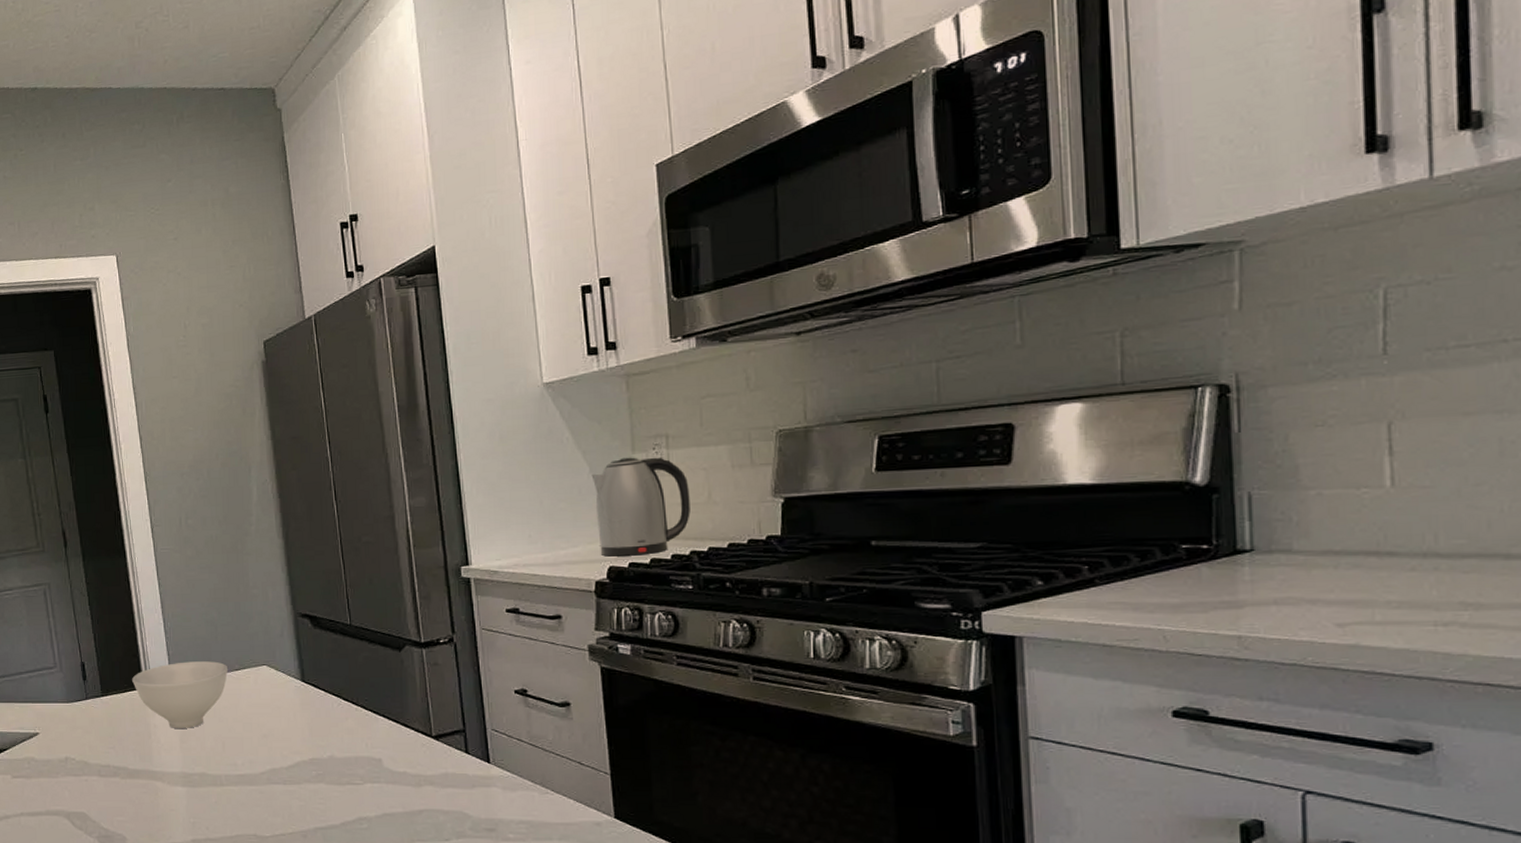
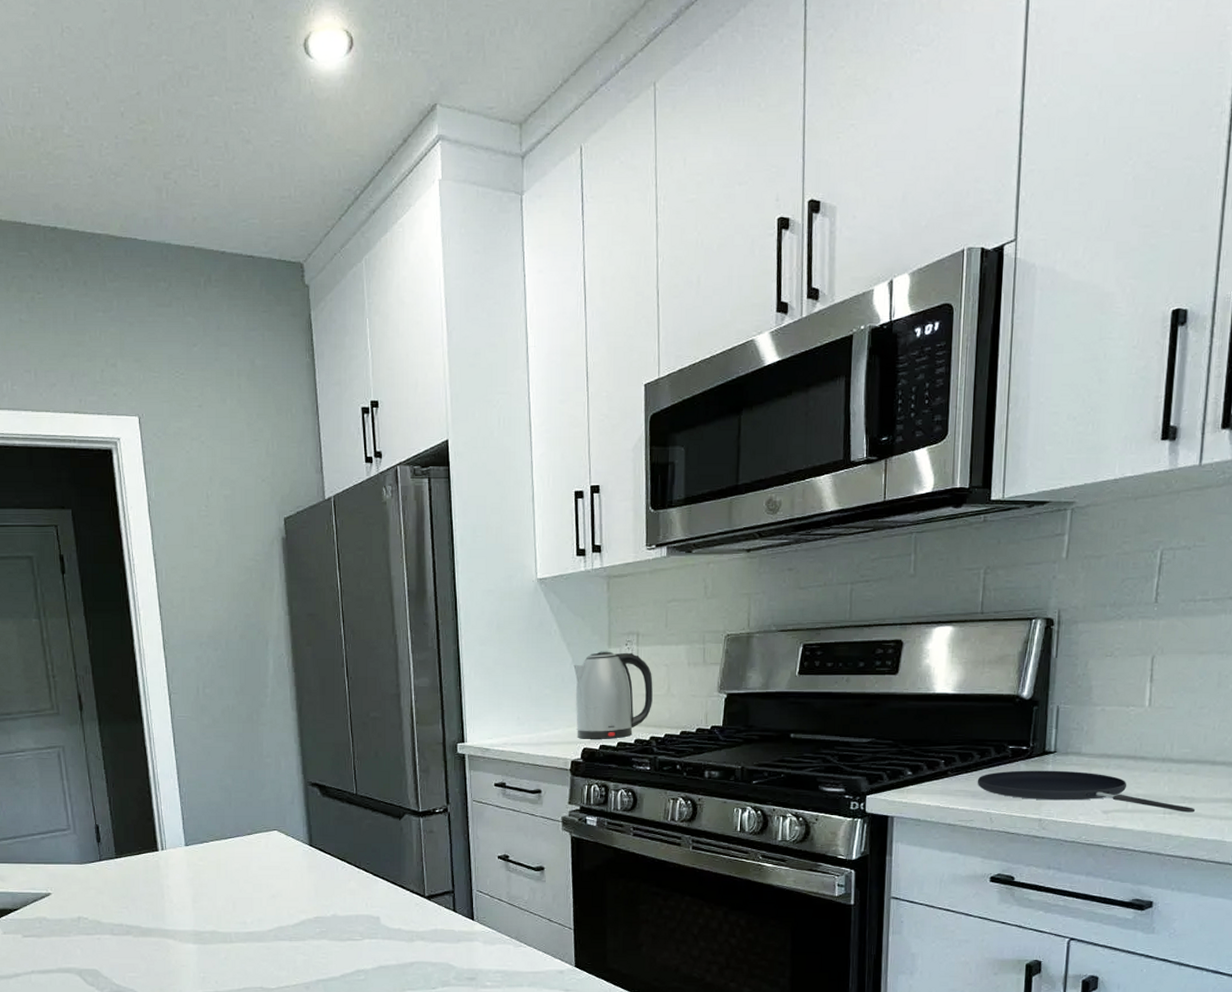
bowl: present [131,661,229,728] -> none [145,826,241,889]
frying pan: none [1138,573,1487,623] -> present [977,770,1196,813]

